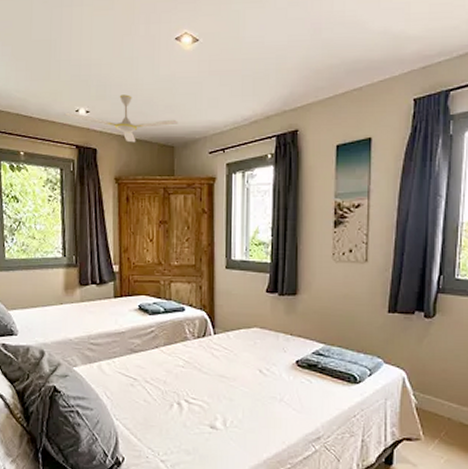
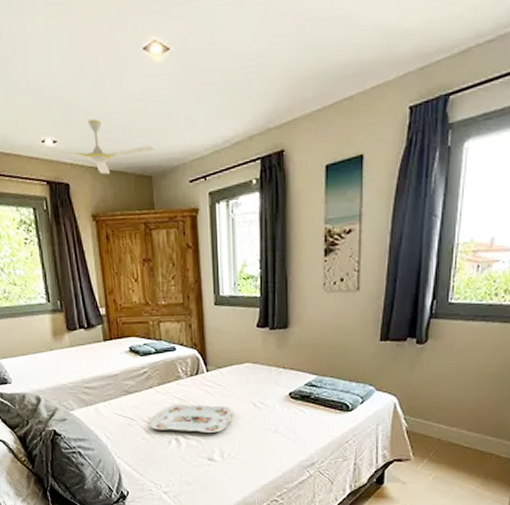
serving tray: none [153,366,239,398] -> present [150,404,234,433]

